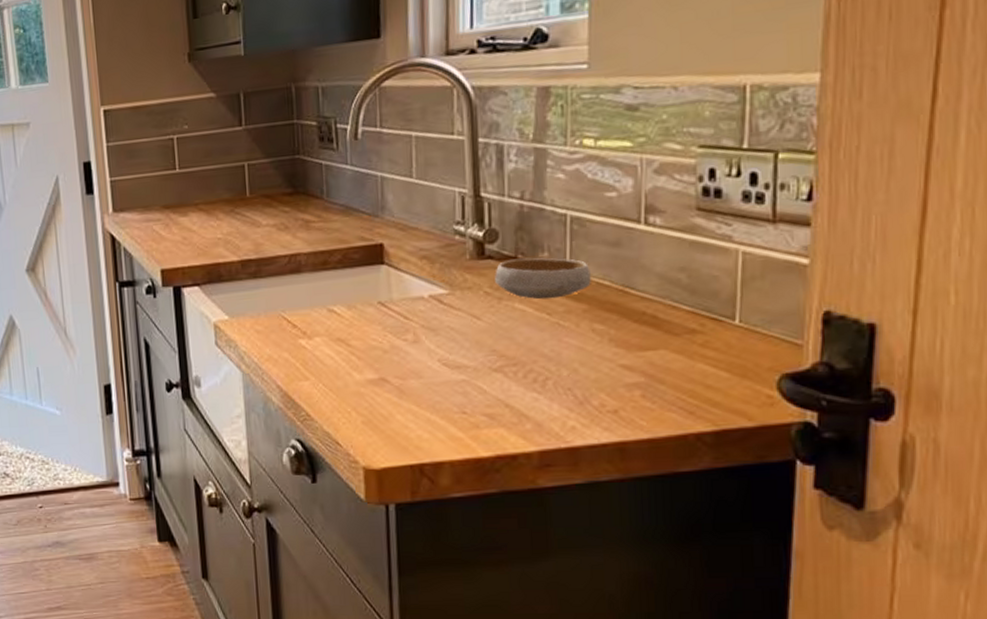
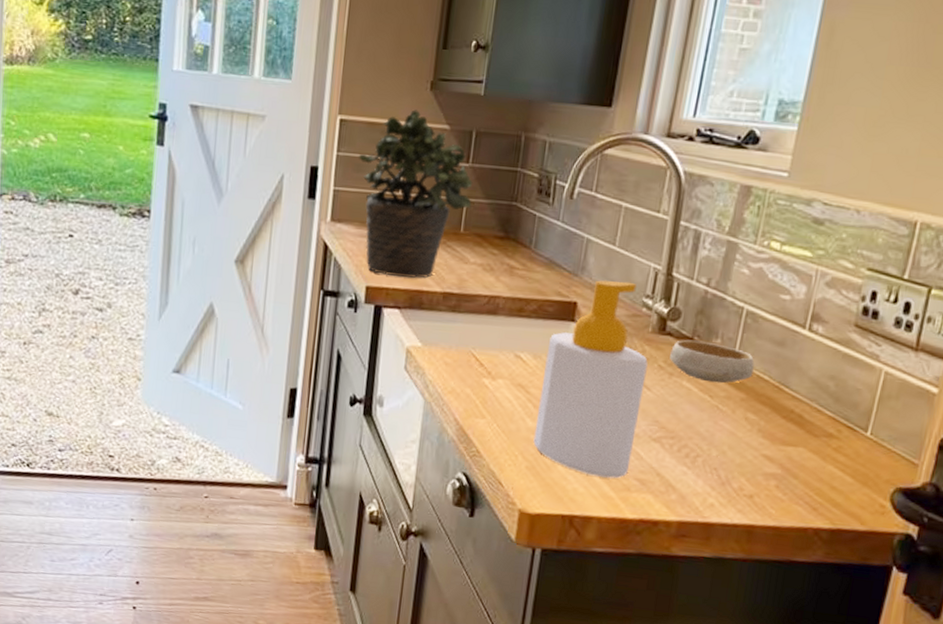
potted plant: none [128,84,253,255] -> present [358,109,473,279]
soap bottle: none [361,212,474,420] -> present [533,280,648,479]

